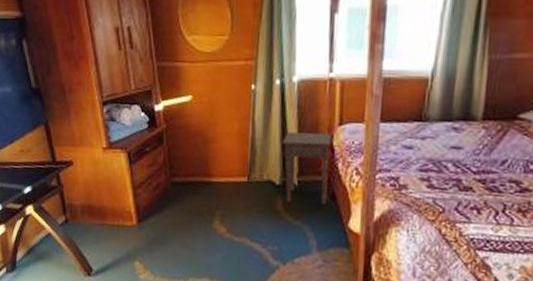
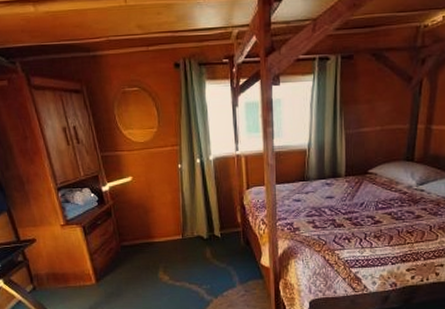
nightstand: present [282,132,332,205] -> none [206,196,243,251]

